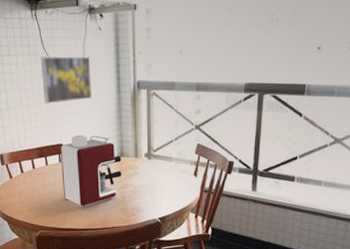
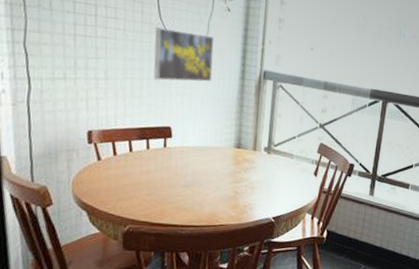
coffee maker: present [60,134,122,206] -> none [164,118,238,199]

